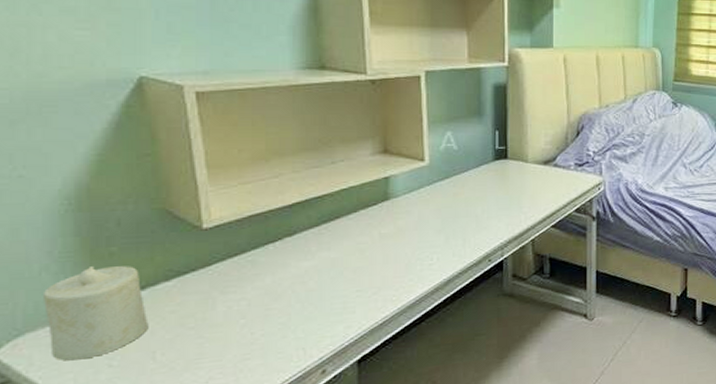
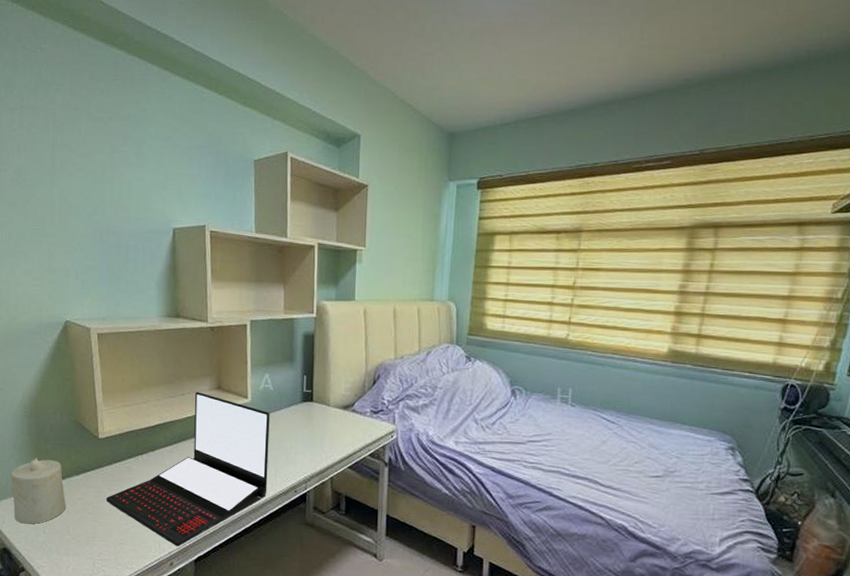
laptop: none [218,158,454,349] -> present [106,392,270,547]

